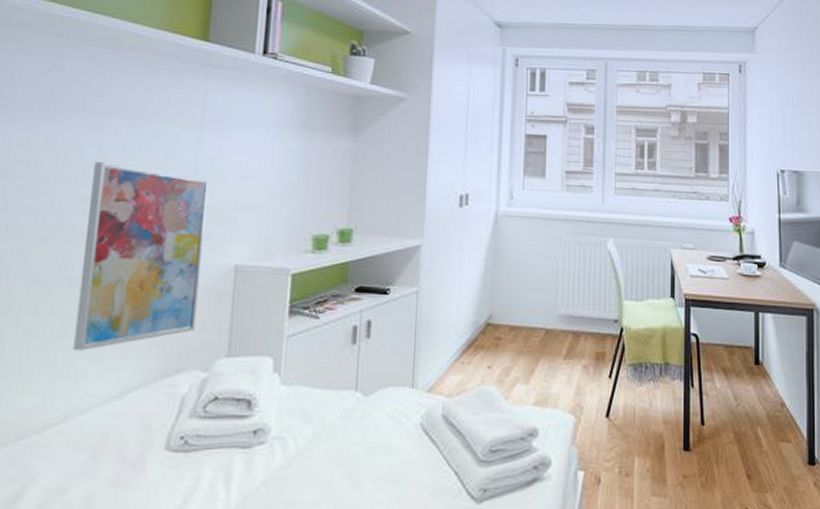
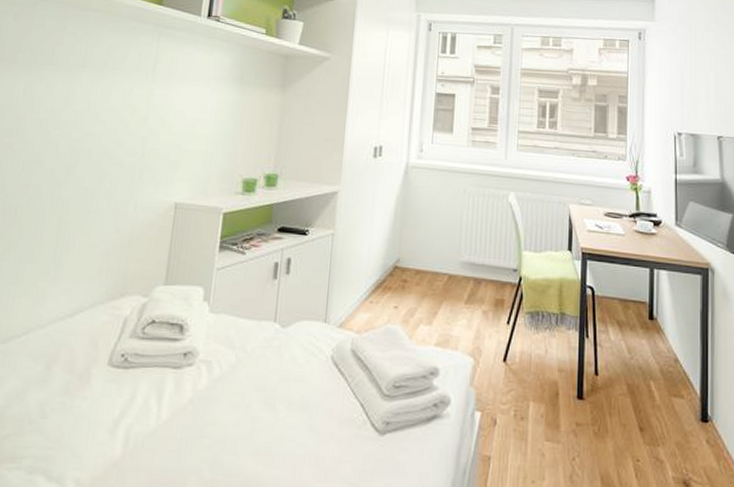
wall art: present [73,162,210,351] -> none [36,108,158,273]

